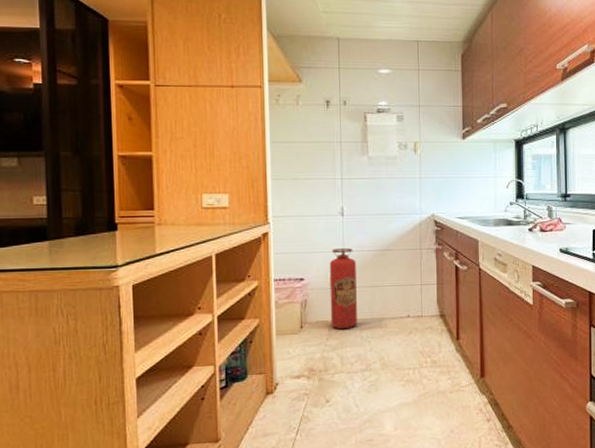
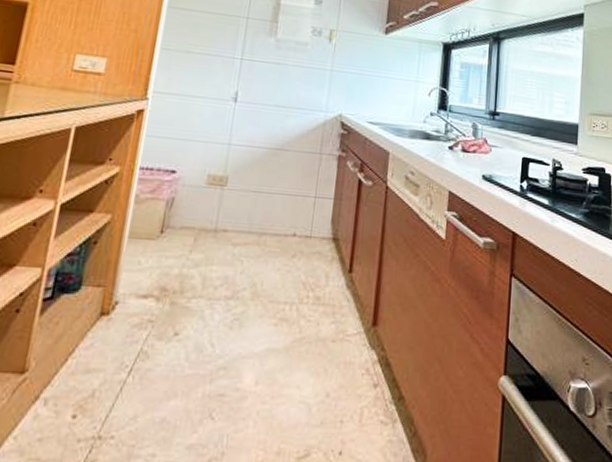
fire extinguisher: present [329,248,357,330] -> none [198,139,242,242]

